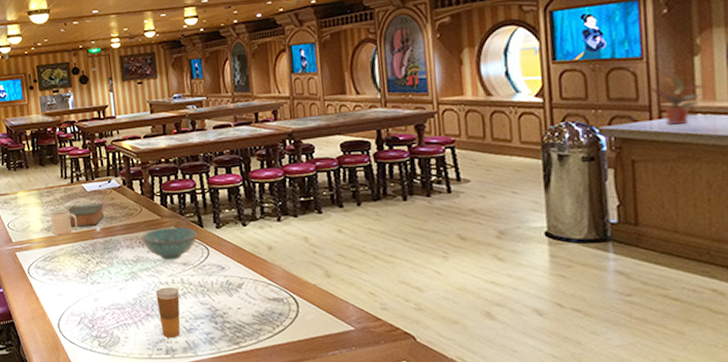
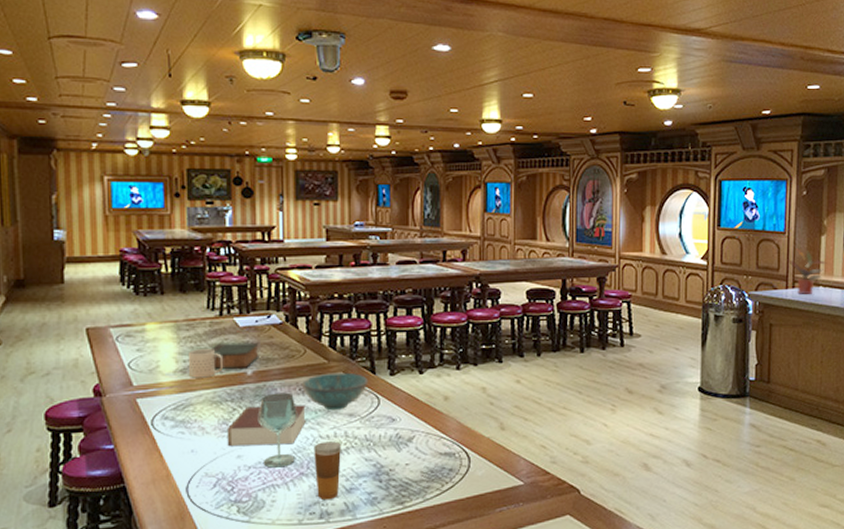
book: none [84,255,147,290] -> present [226,405,306,446]
wine glass: none [108,245,141,309] -> present [257,392,297,468]

